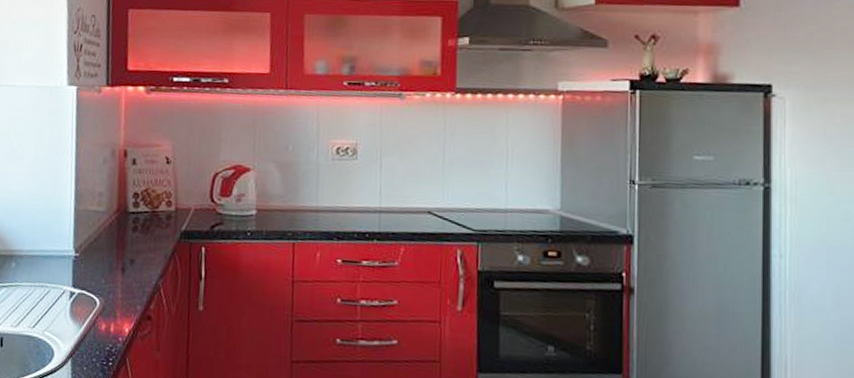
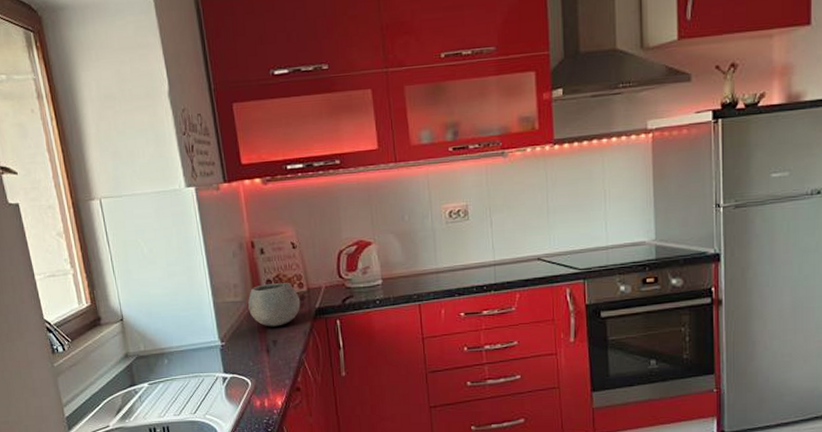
bowl: none [110,197,166,245] -> present [248,282,301,327]

